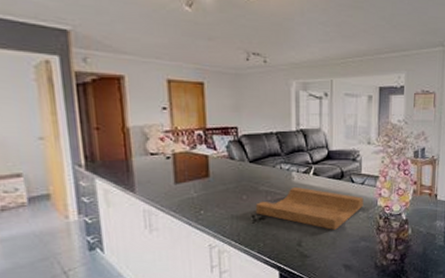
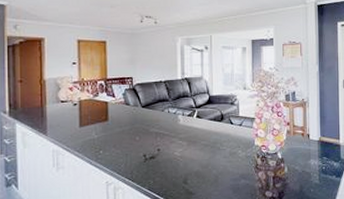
cutting board: present [255,186,364,230] -> none [146,128,242,168]

